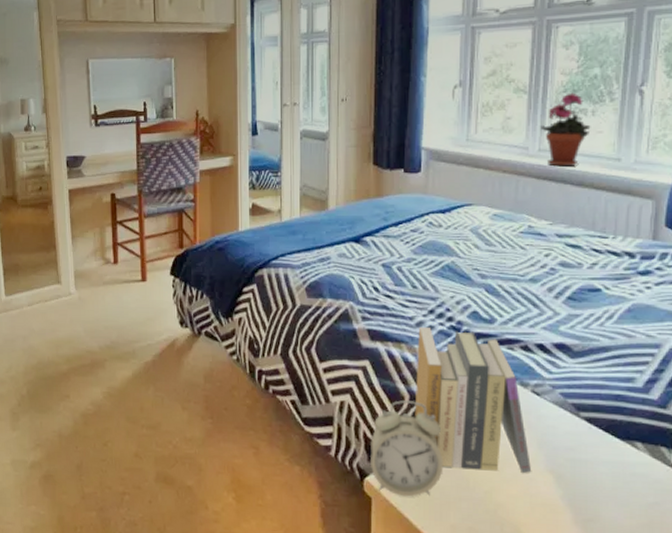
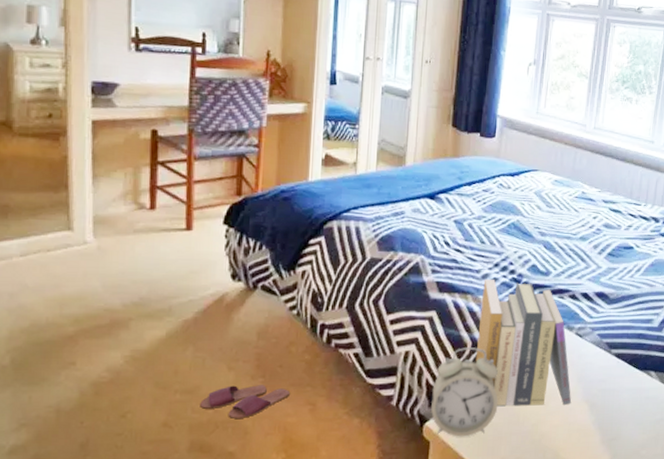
slippers: none [162,424,236,456] -> present [200,385,291,418]
potted plant: present [540,92,591,167] -> none [596,83,634,144]

